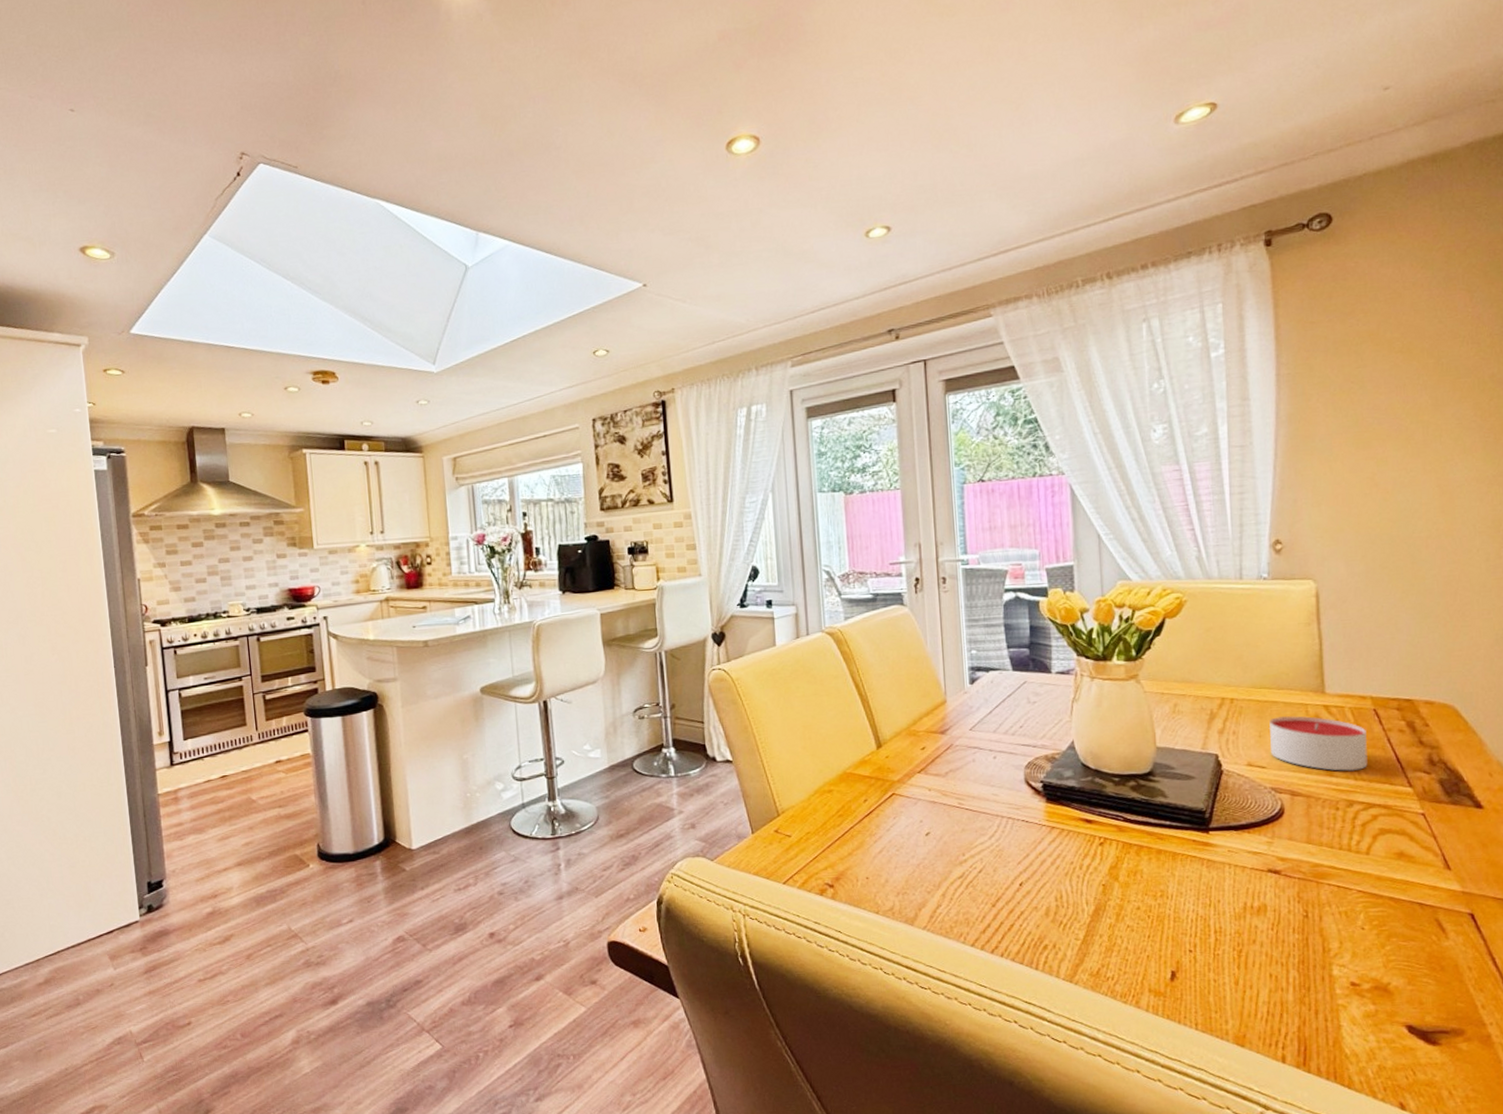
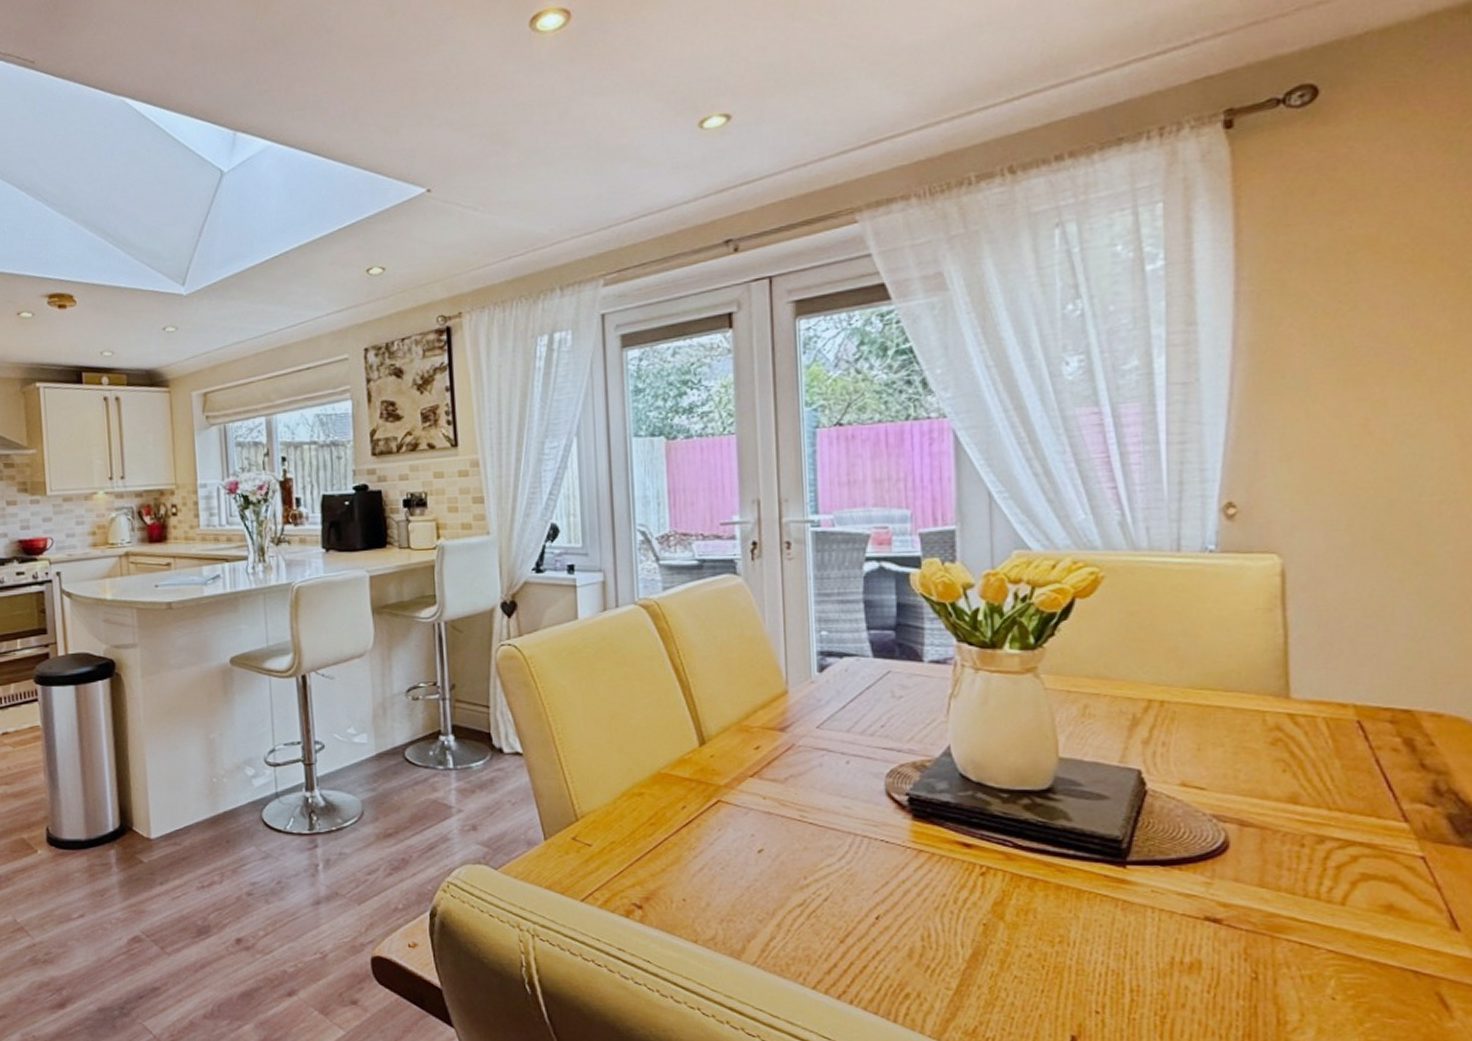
candle: present [1268,716,1368,771] -> none [1211,725,1347,798]

